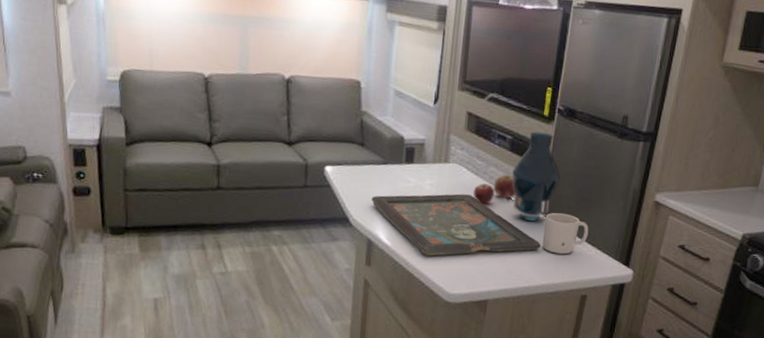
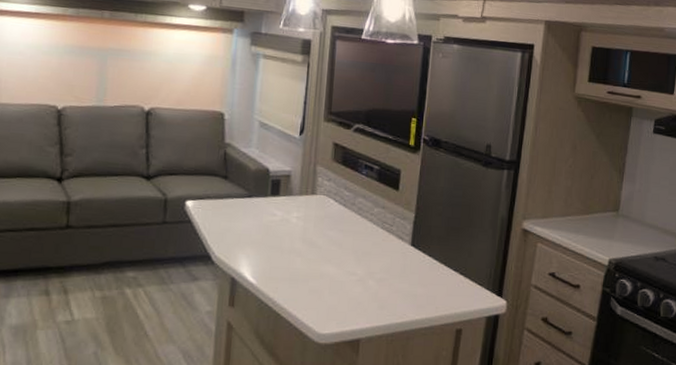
decorative tray: present [372,193,541,257] -> none [235,226,412,294]
fruit: present [473,183,495,205] -> none [341,215,364,237]
fruit: present [493,174,516,198] -> none [361,205,386,230]
vase: present [511,131,560,222] -> none [380,161,428,254]
mug: present [542,212,589,255] -> none [414,243,460,287]

